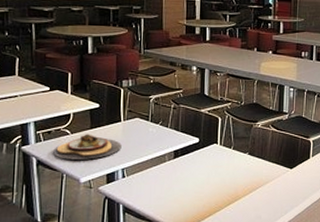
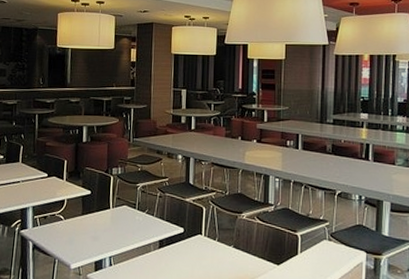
plate: present [53,133,122,160] -> none [48,220,110,246]

